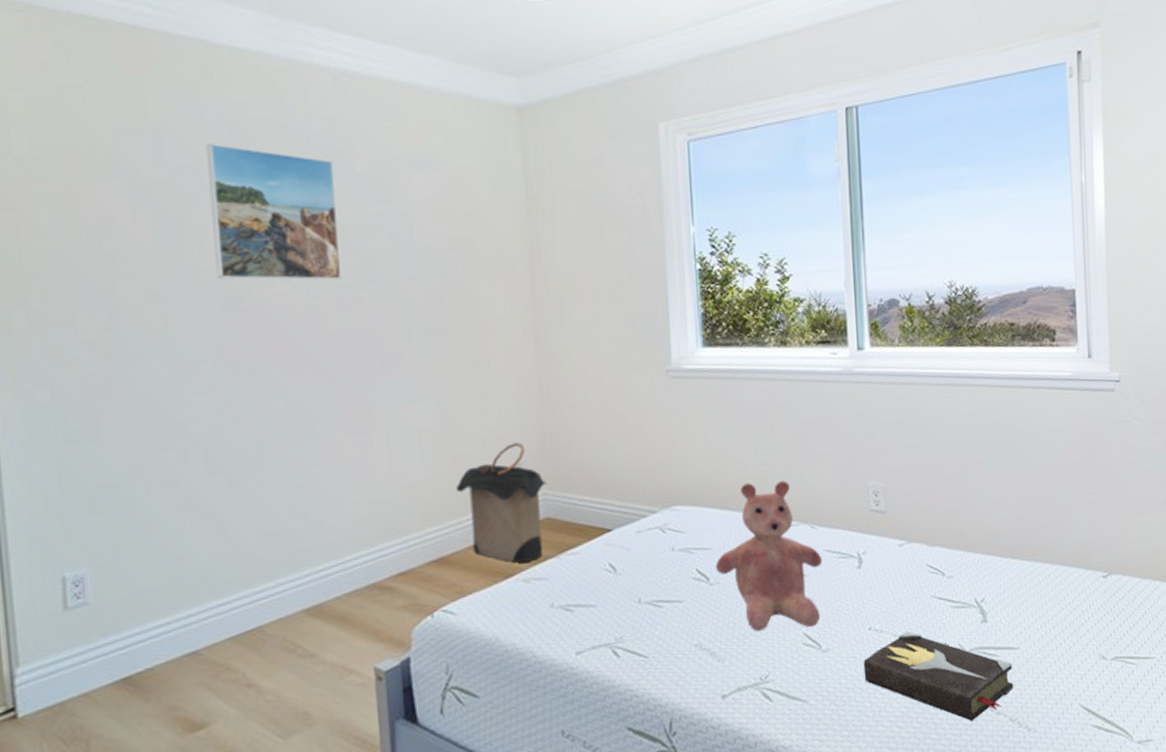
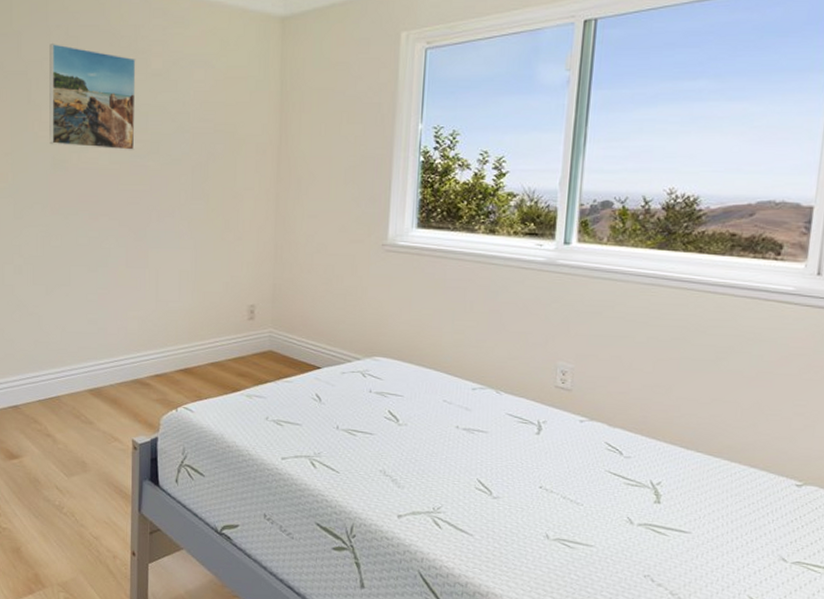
laundry hamper: present [455,442,548,563] -> none [202,289,274,382]
teddy bear: present [715,481,823,632] -> none [405,347,504,476]
hardback book: present [863,630,1014,721] -> none [529,496,681,585]

